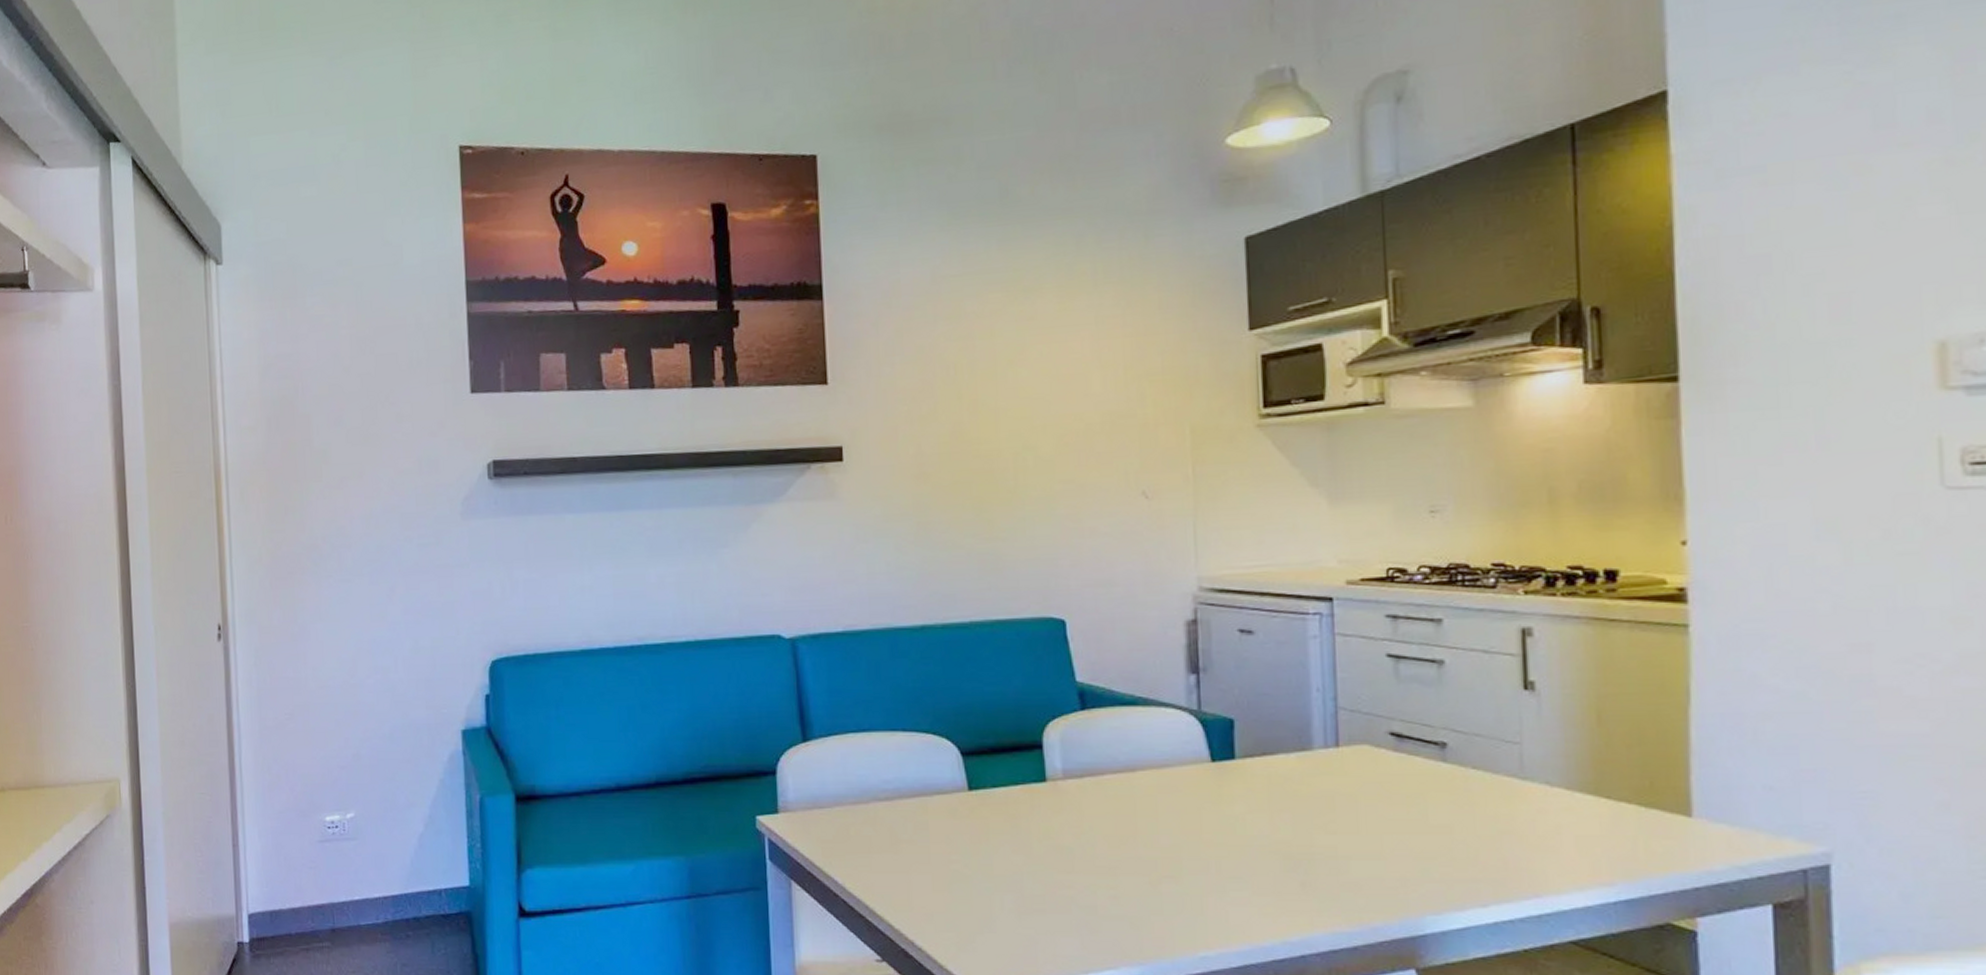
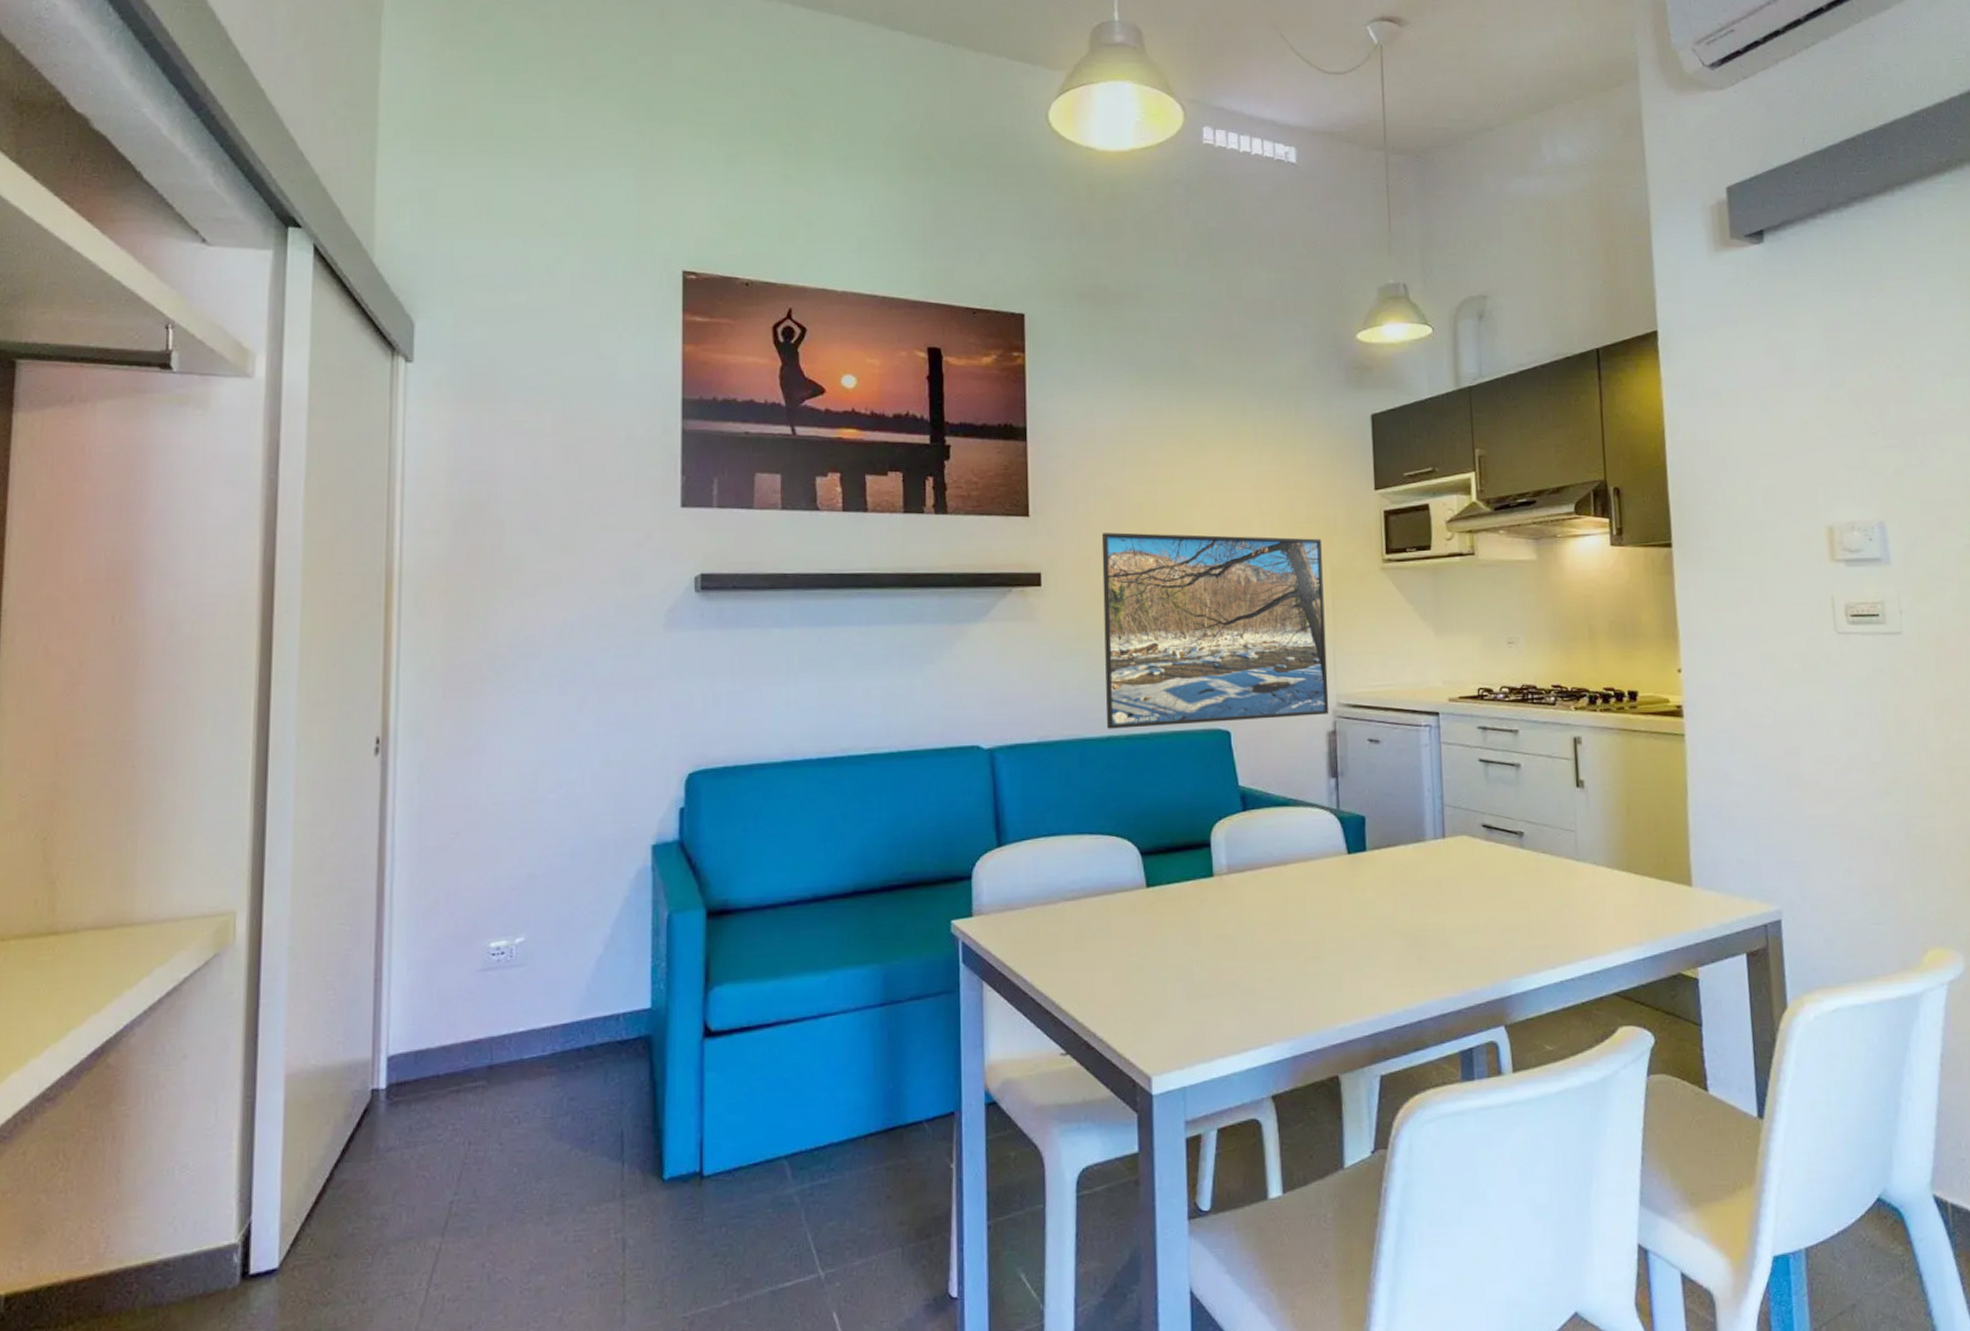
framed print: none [910,393,1189,617] -> present [1101,532,1330,729]

